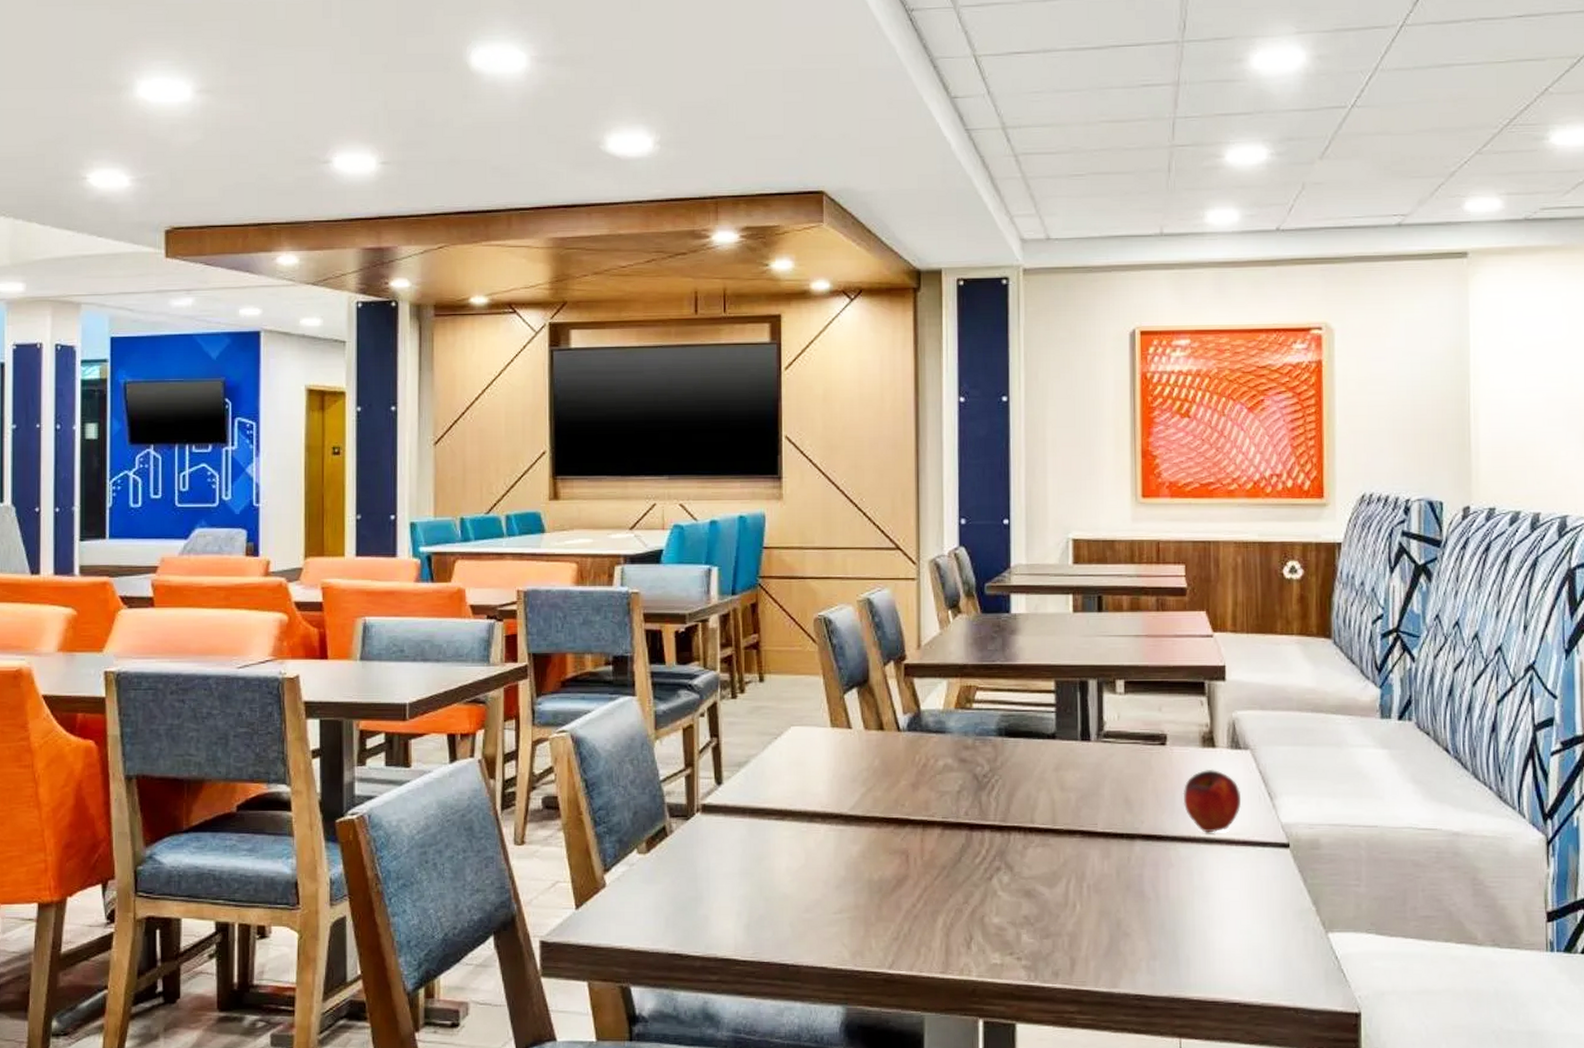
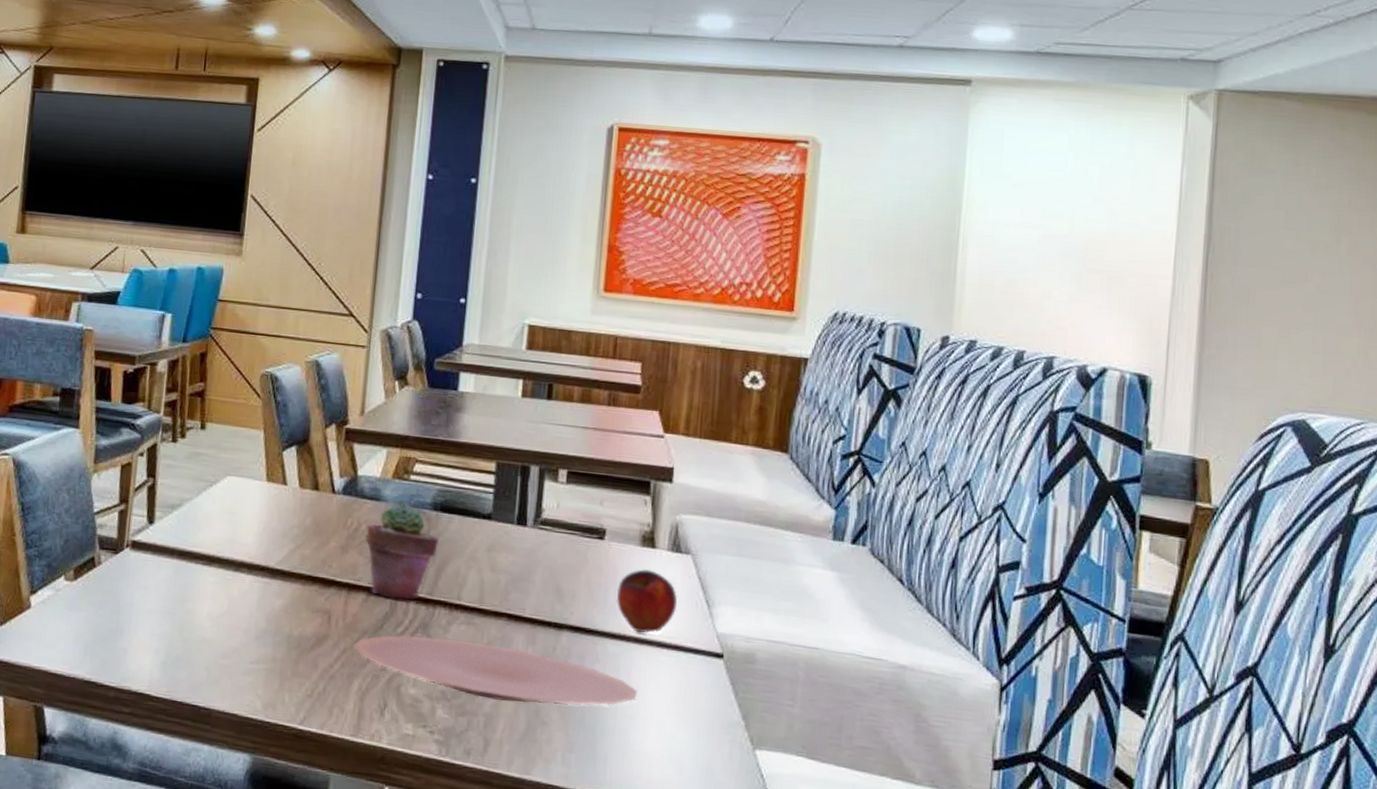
plate: none [933,863,1212,919] -> present [353,634,637,706]
potted succulent: none [935,733,1007,829] -> present [365,503,439,600]

